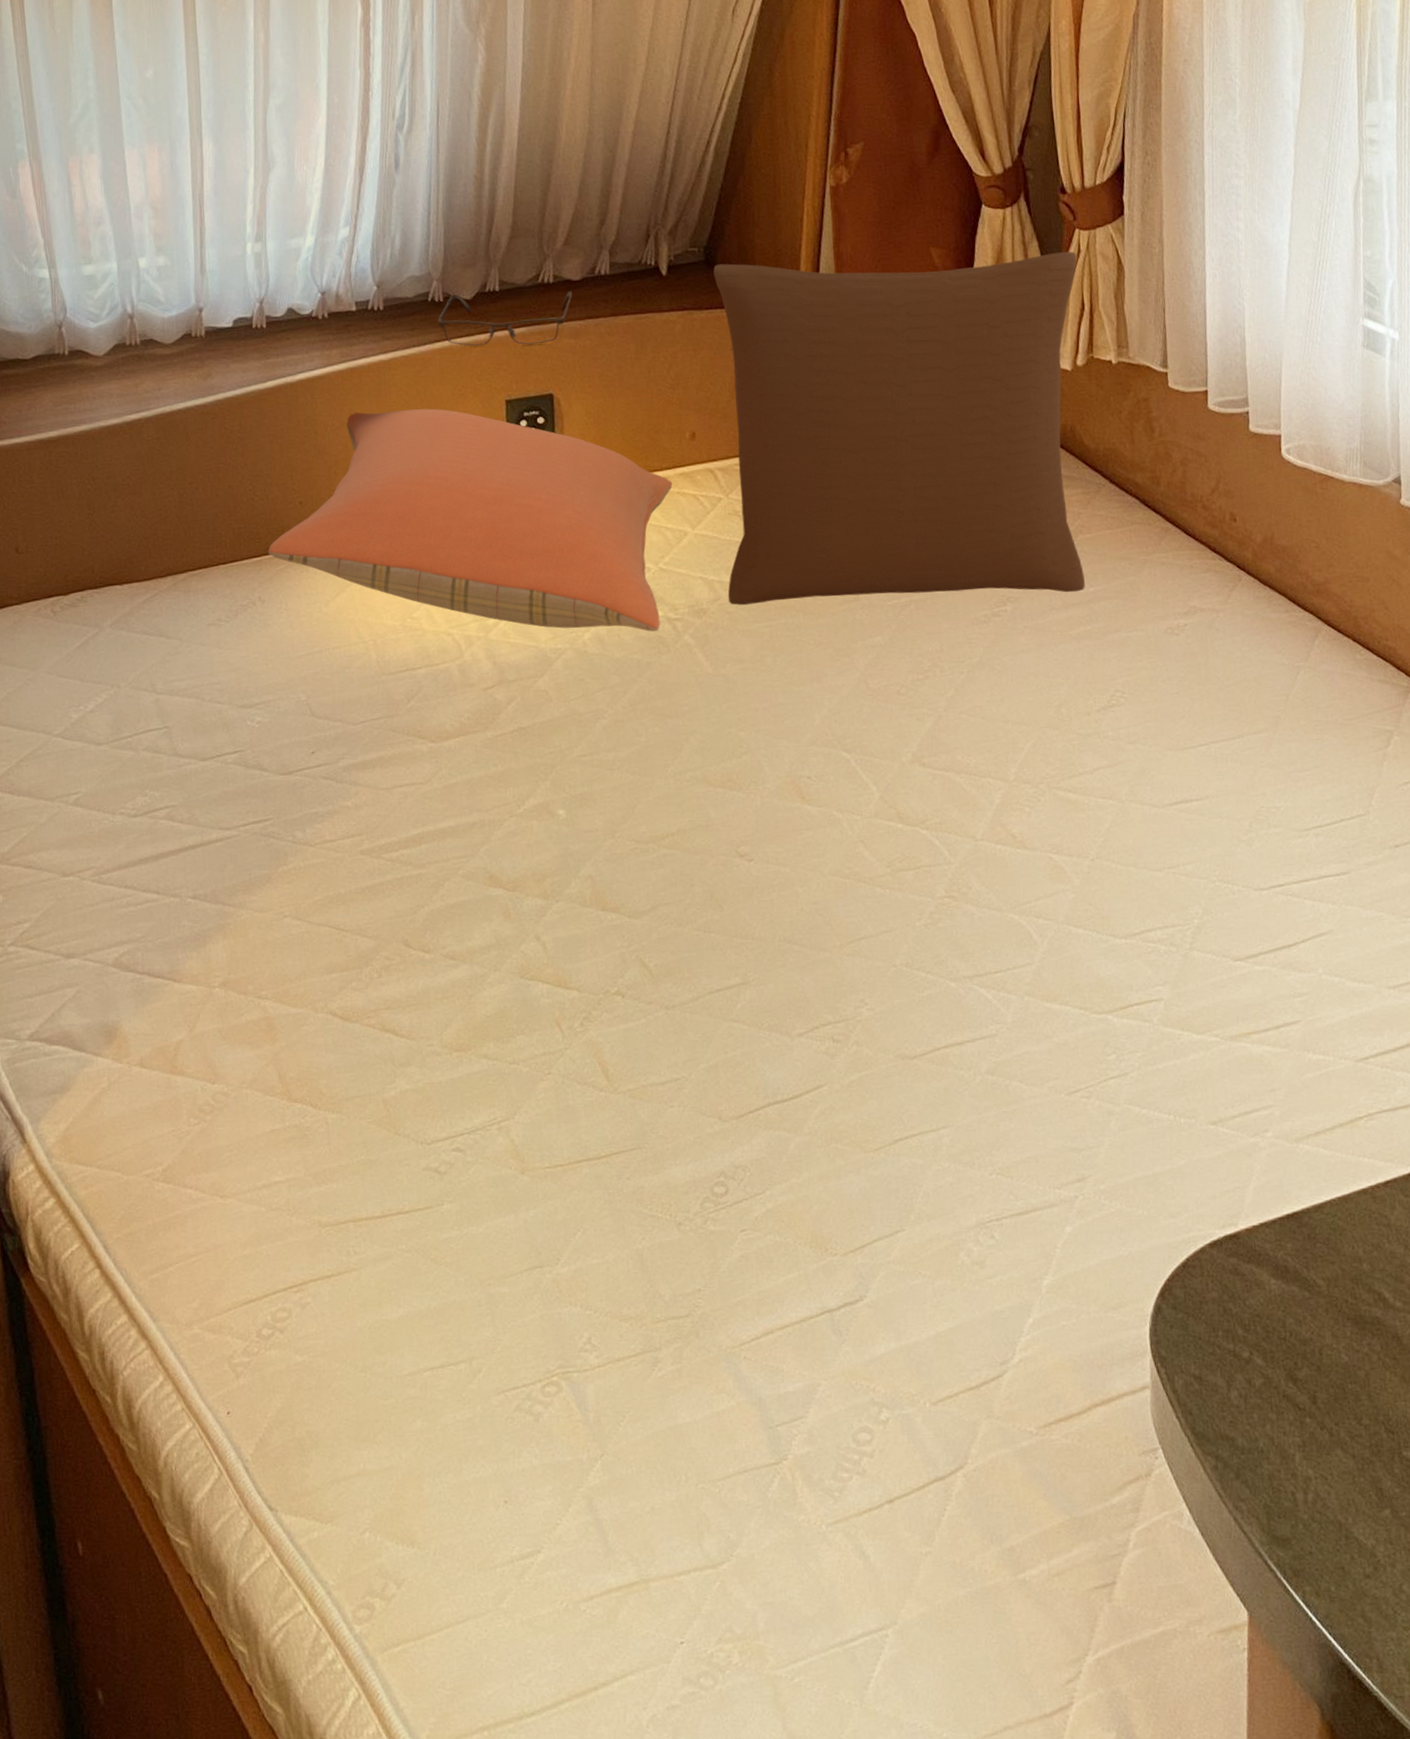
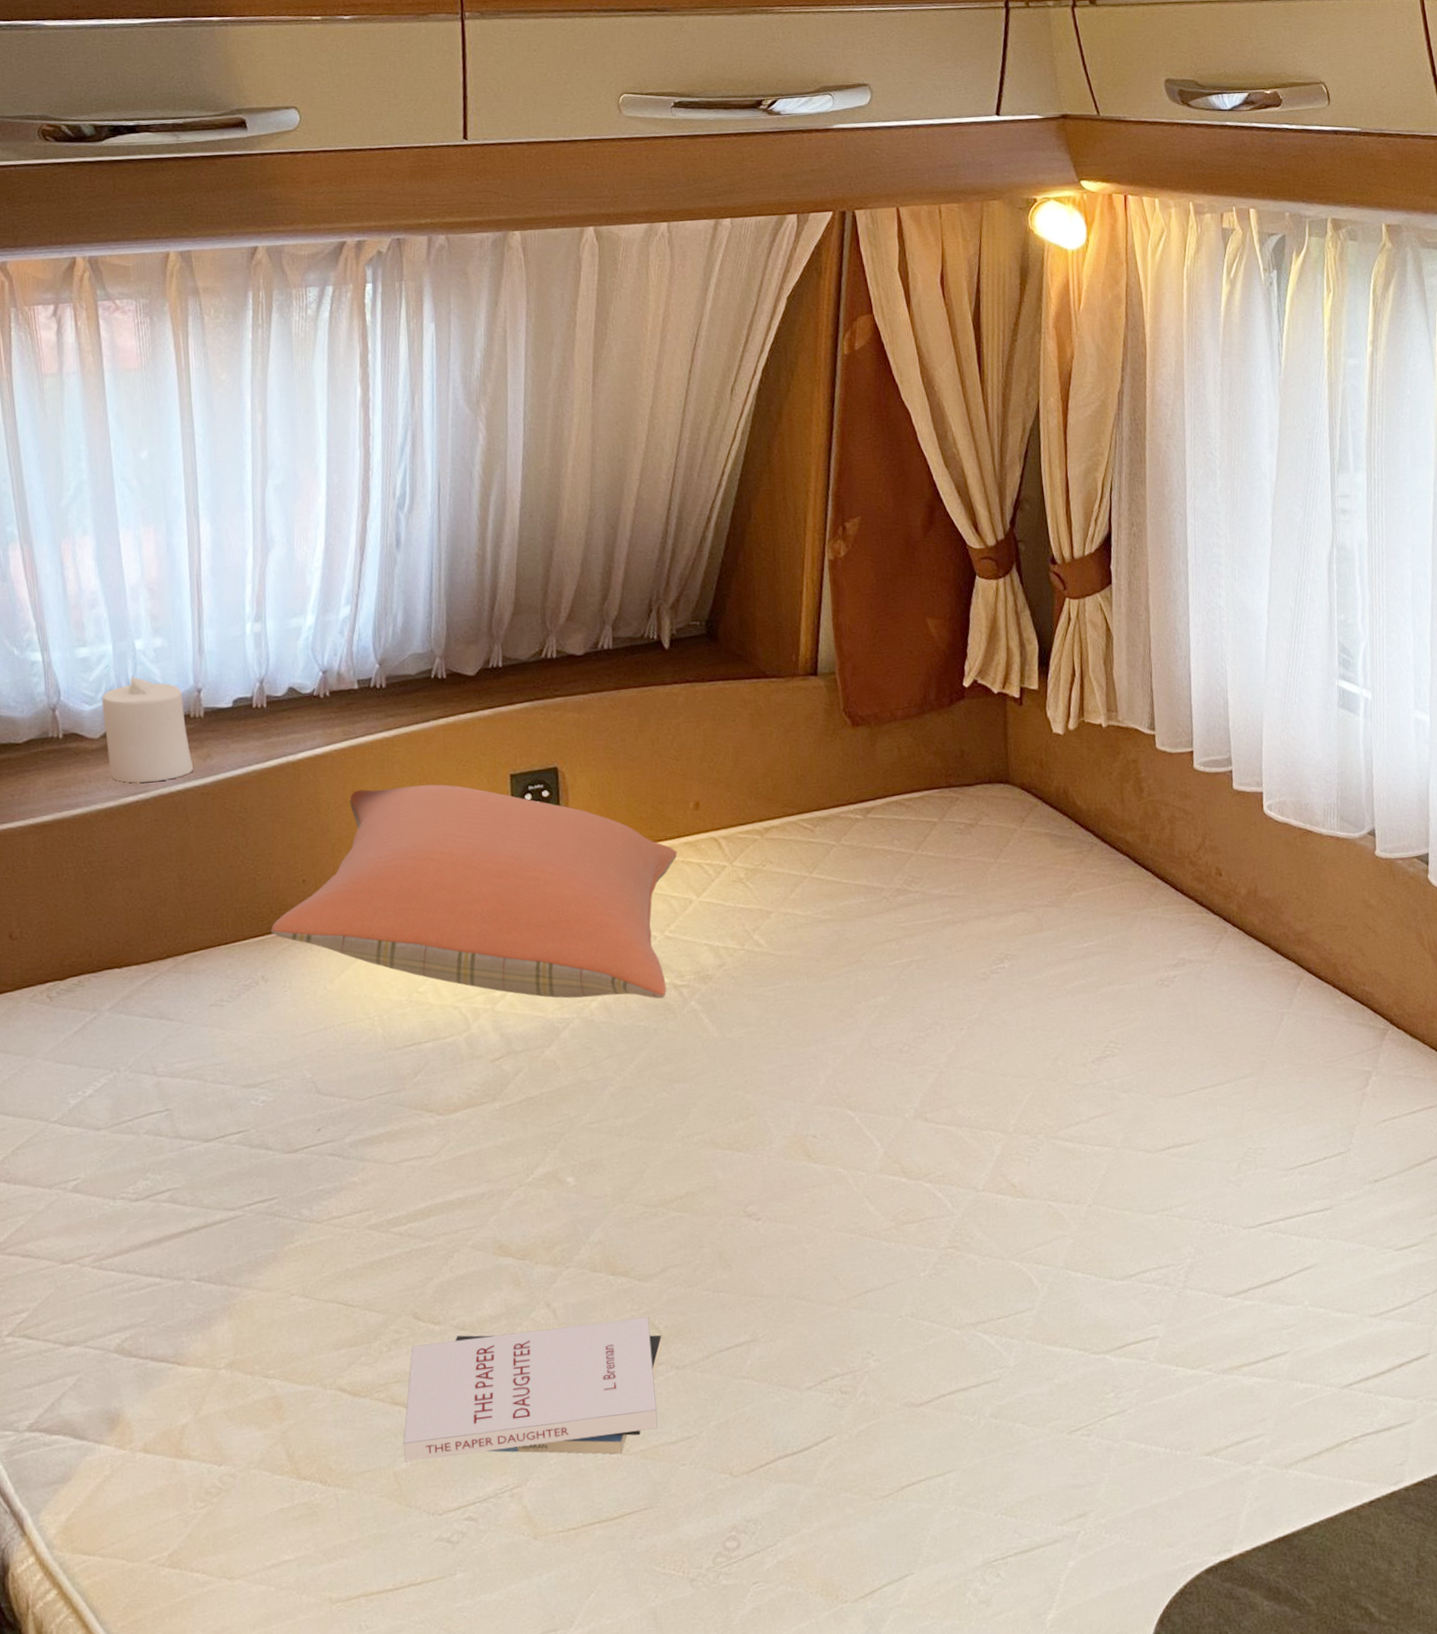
candle: none [106,294,195,401] -> present [102,676,194,783]
books: none [392,954,652,1092] -> present [403,1316,663,1462]
spectacles: present [438,292,572,347] -> none [441,666,576,722]
pillow: present [713,251,1085,605] -> none [715,619,1079,970]

